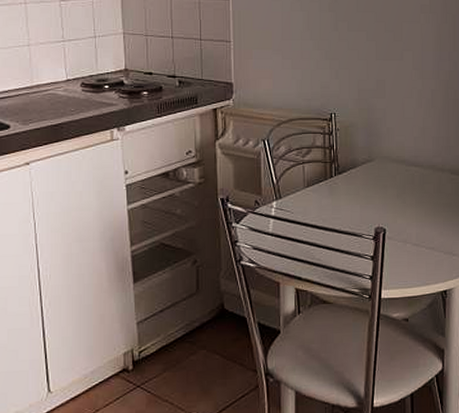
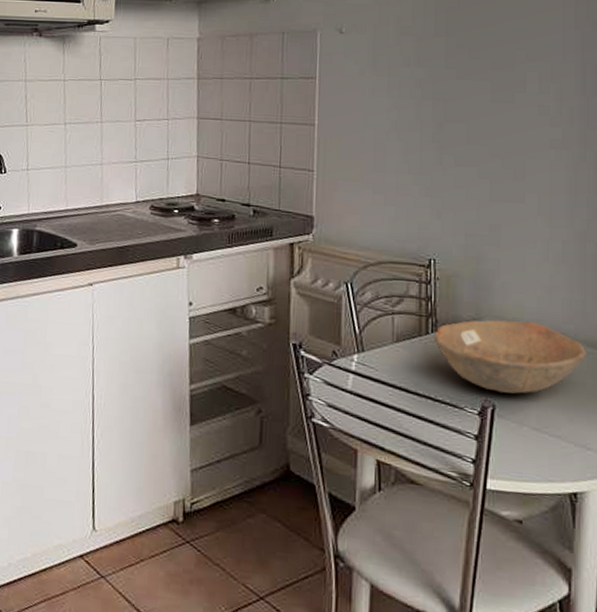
bowl: none [336,158,451,219] -> present [433,320,587,394]

